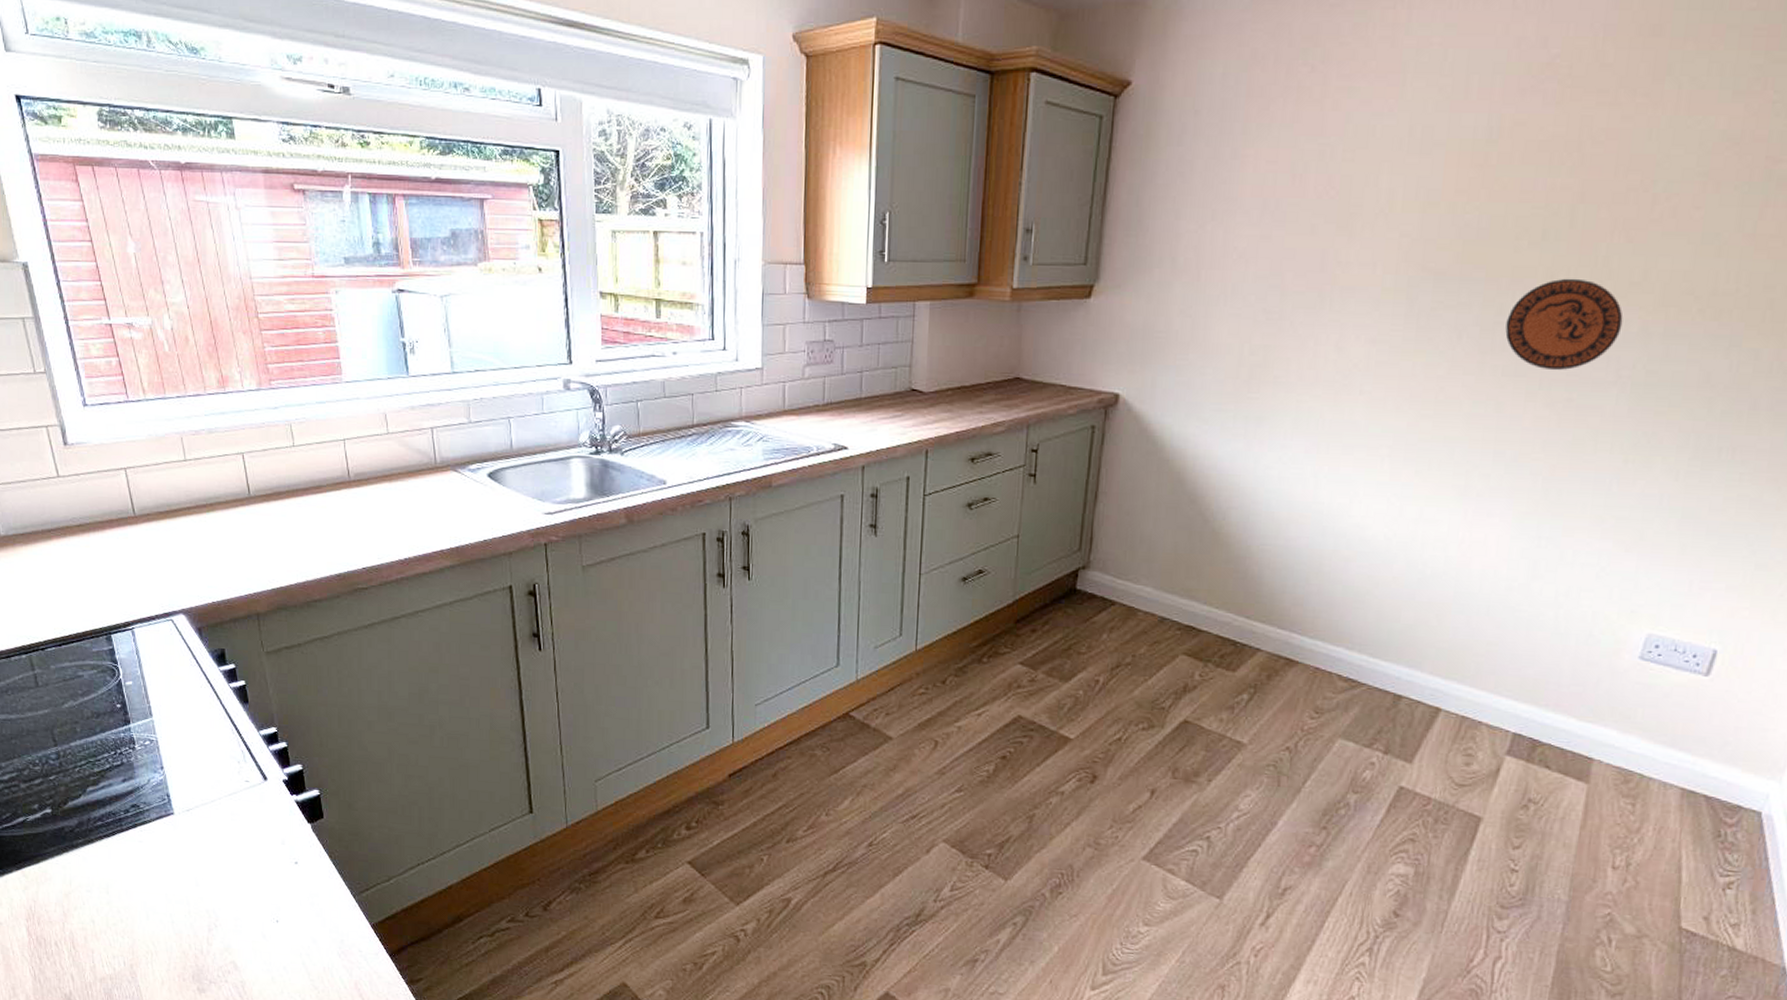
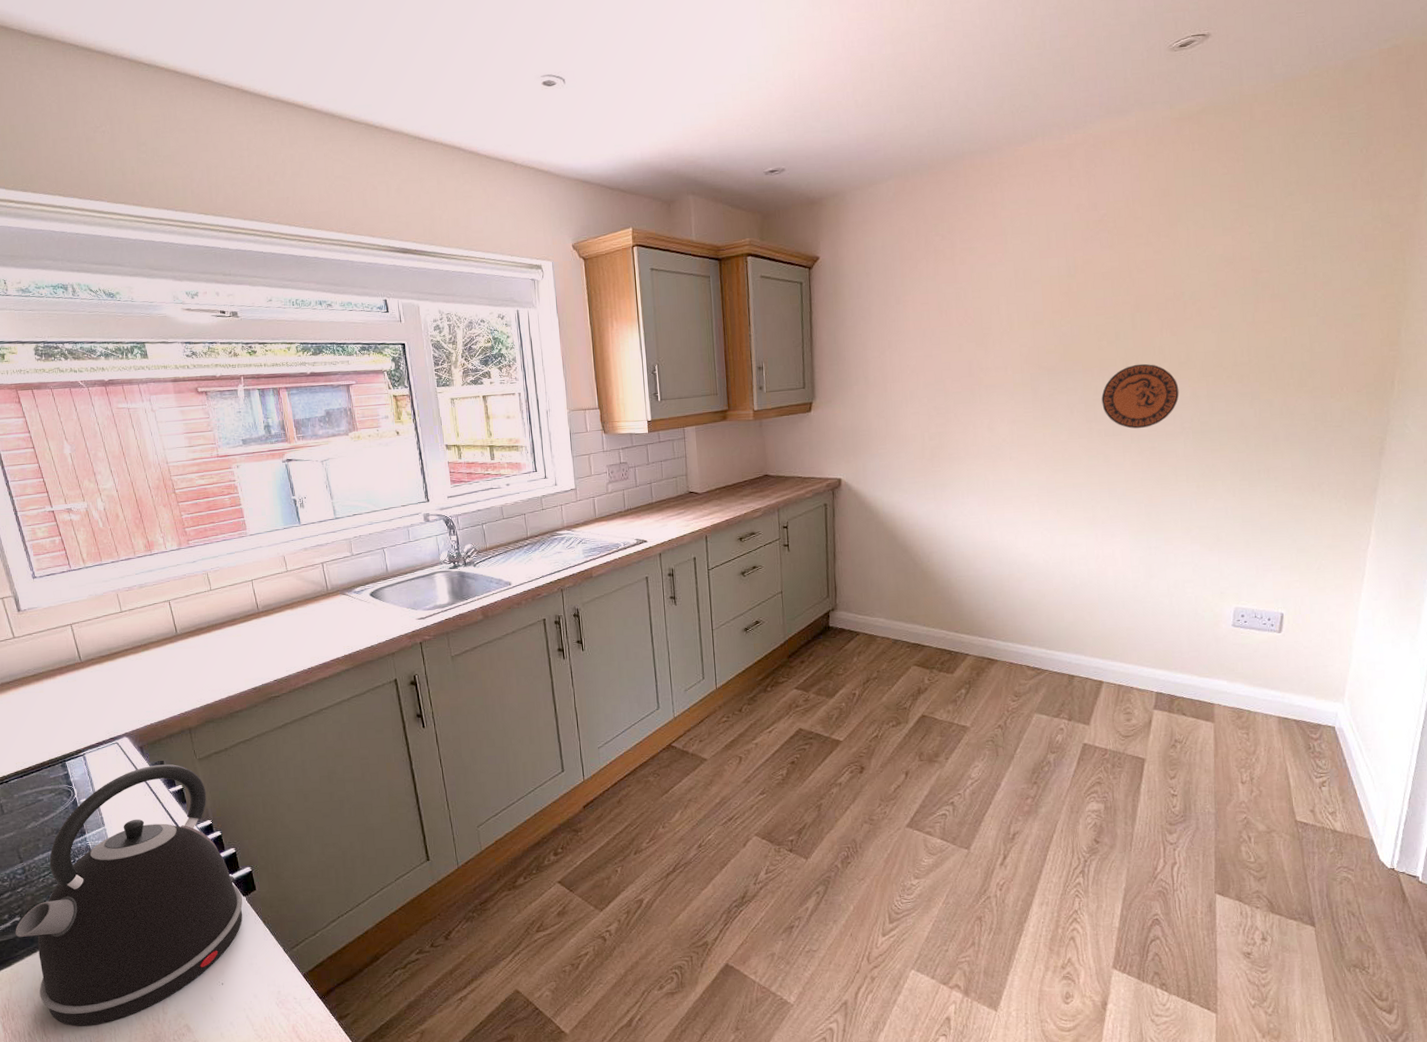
kettle: none [45,652,308,945] -> present [15,764,243,1026]

